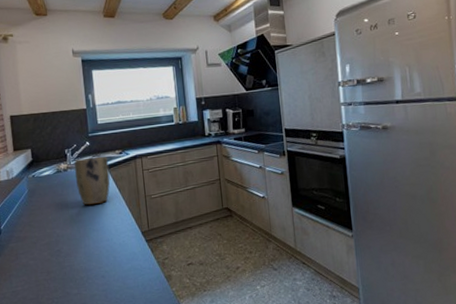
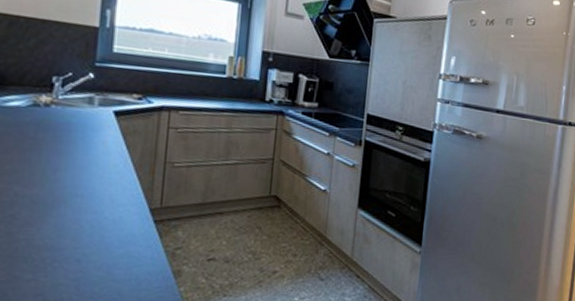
plant pot: present [74,157,110,205] -> none [60,93,119,161]

